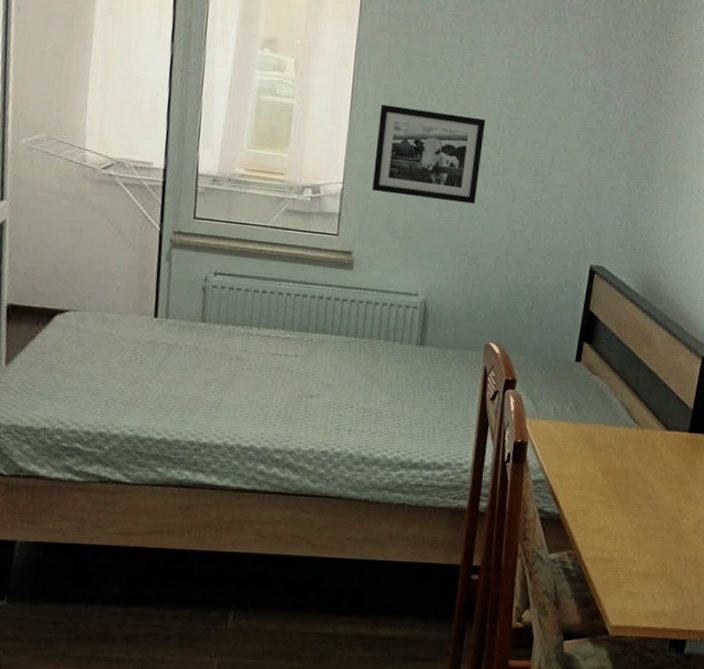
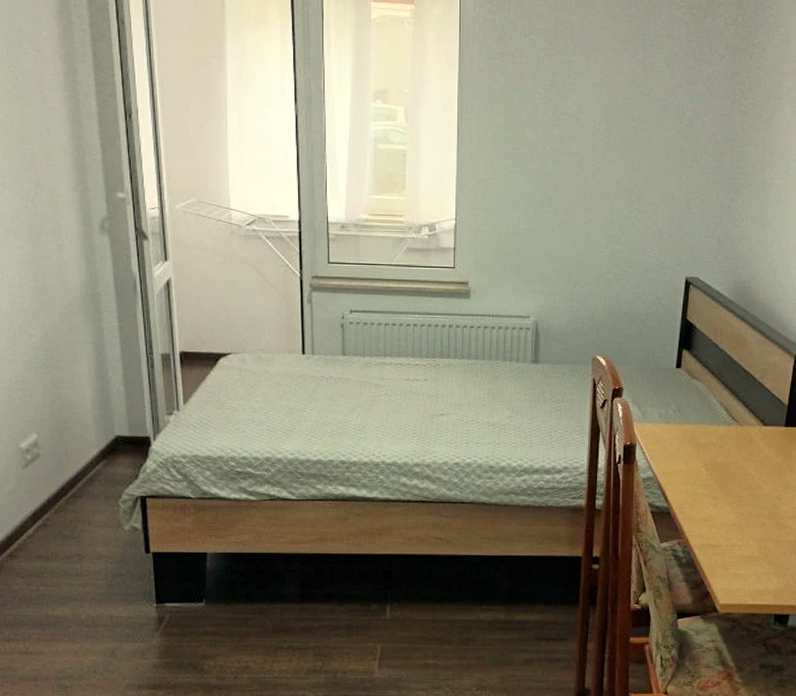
picture frame: present [372,104,486,204] -> none [482,142,581,229]

